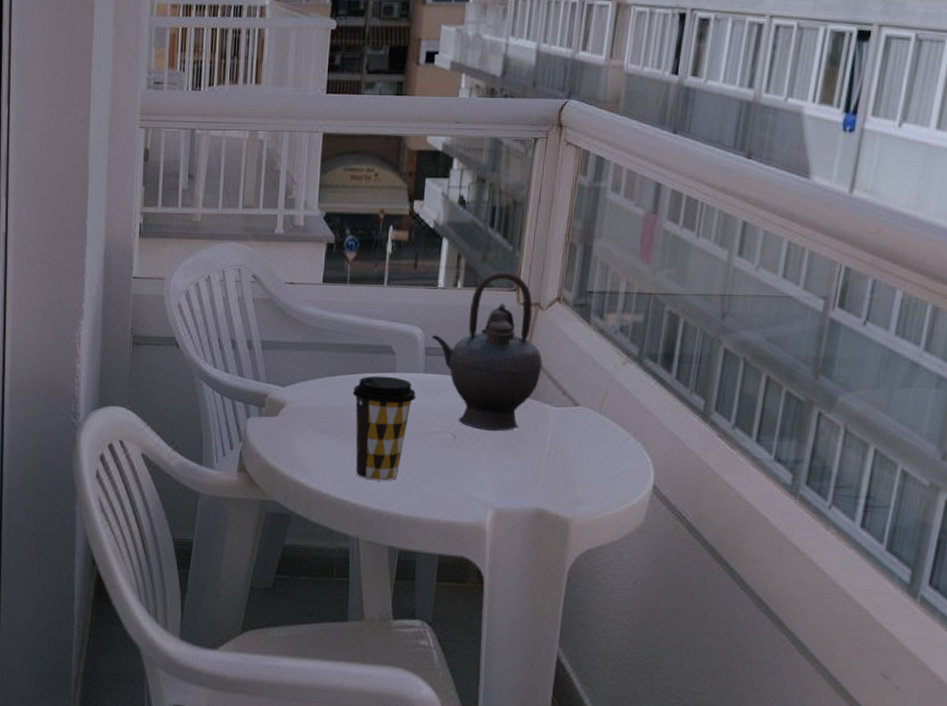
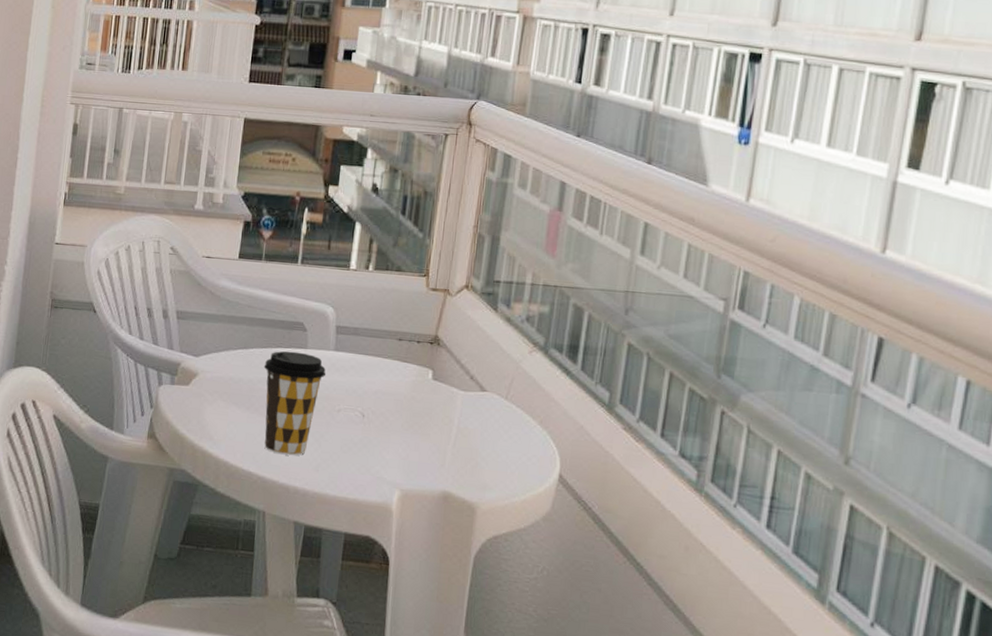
teapot: present [431,271,543,432] -> none [342,257,451,412]

